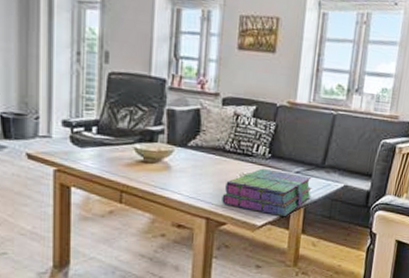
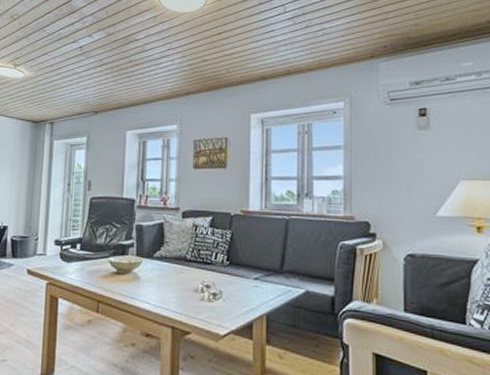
stack of books: present [222,168,312,217] -> none [185,276,272,326]

